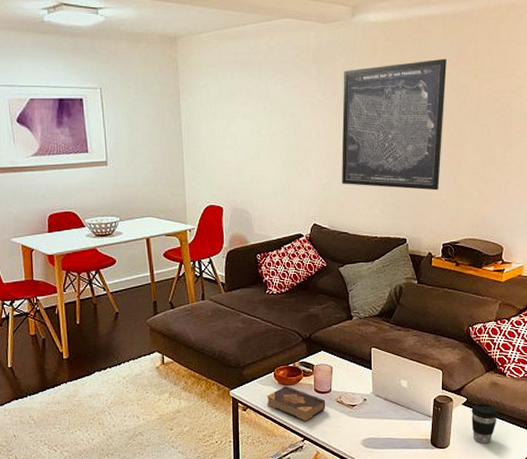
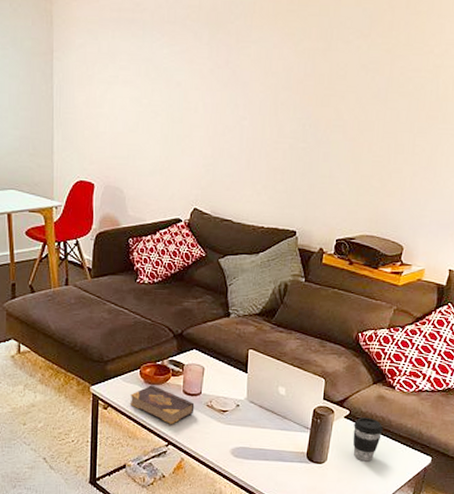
wall art: present [342,58,447,191] -> none [229,28,357,179]

